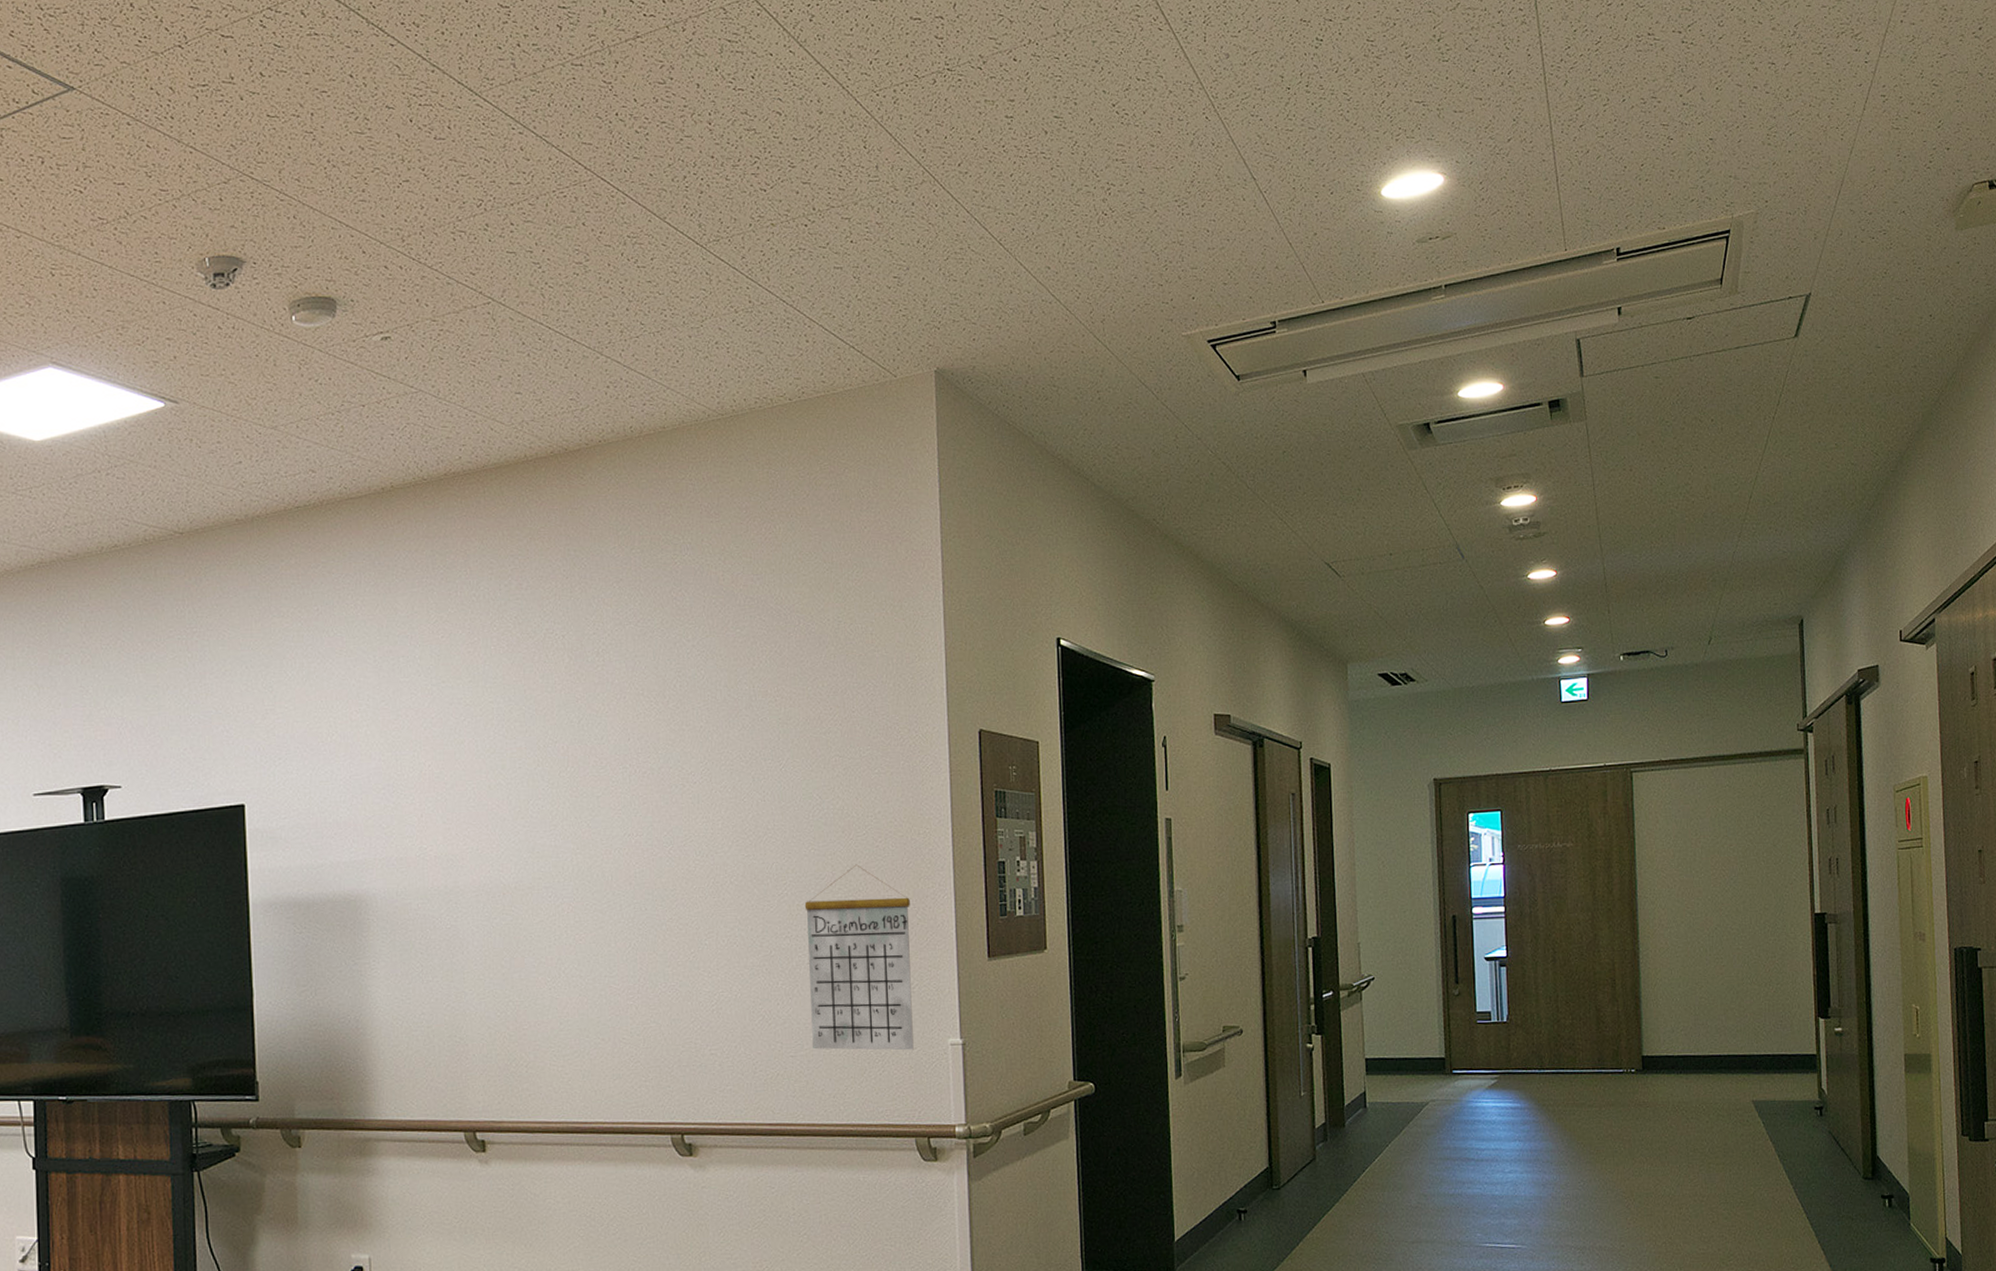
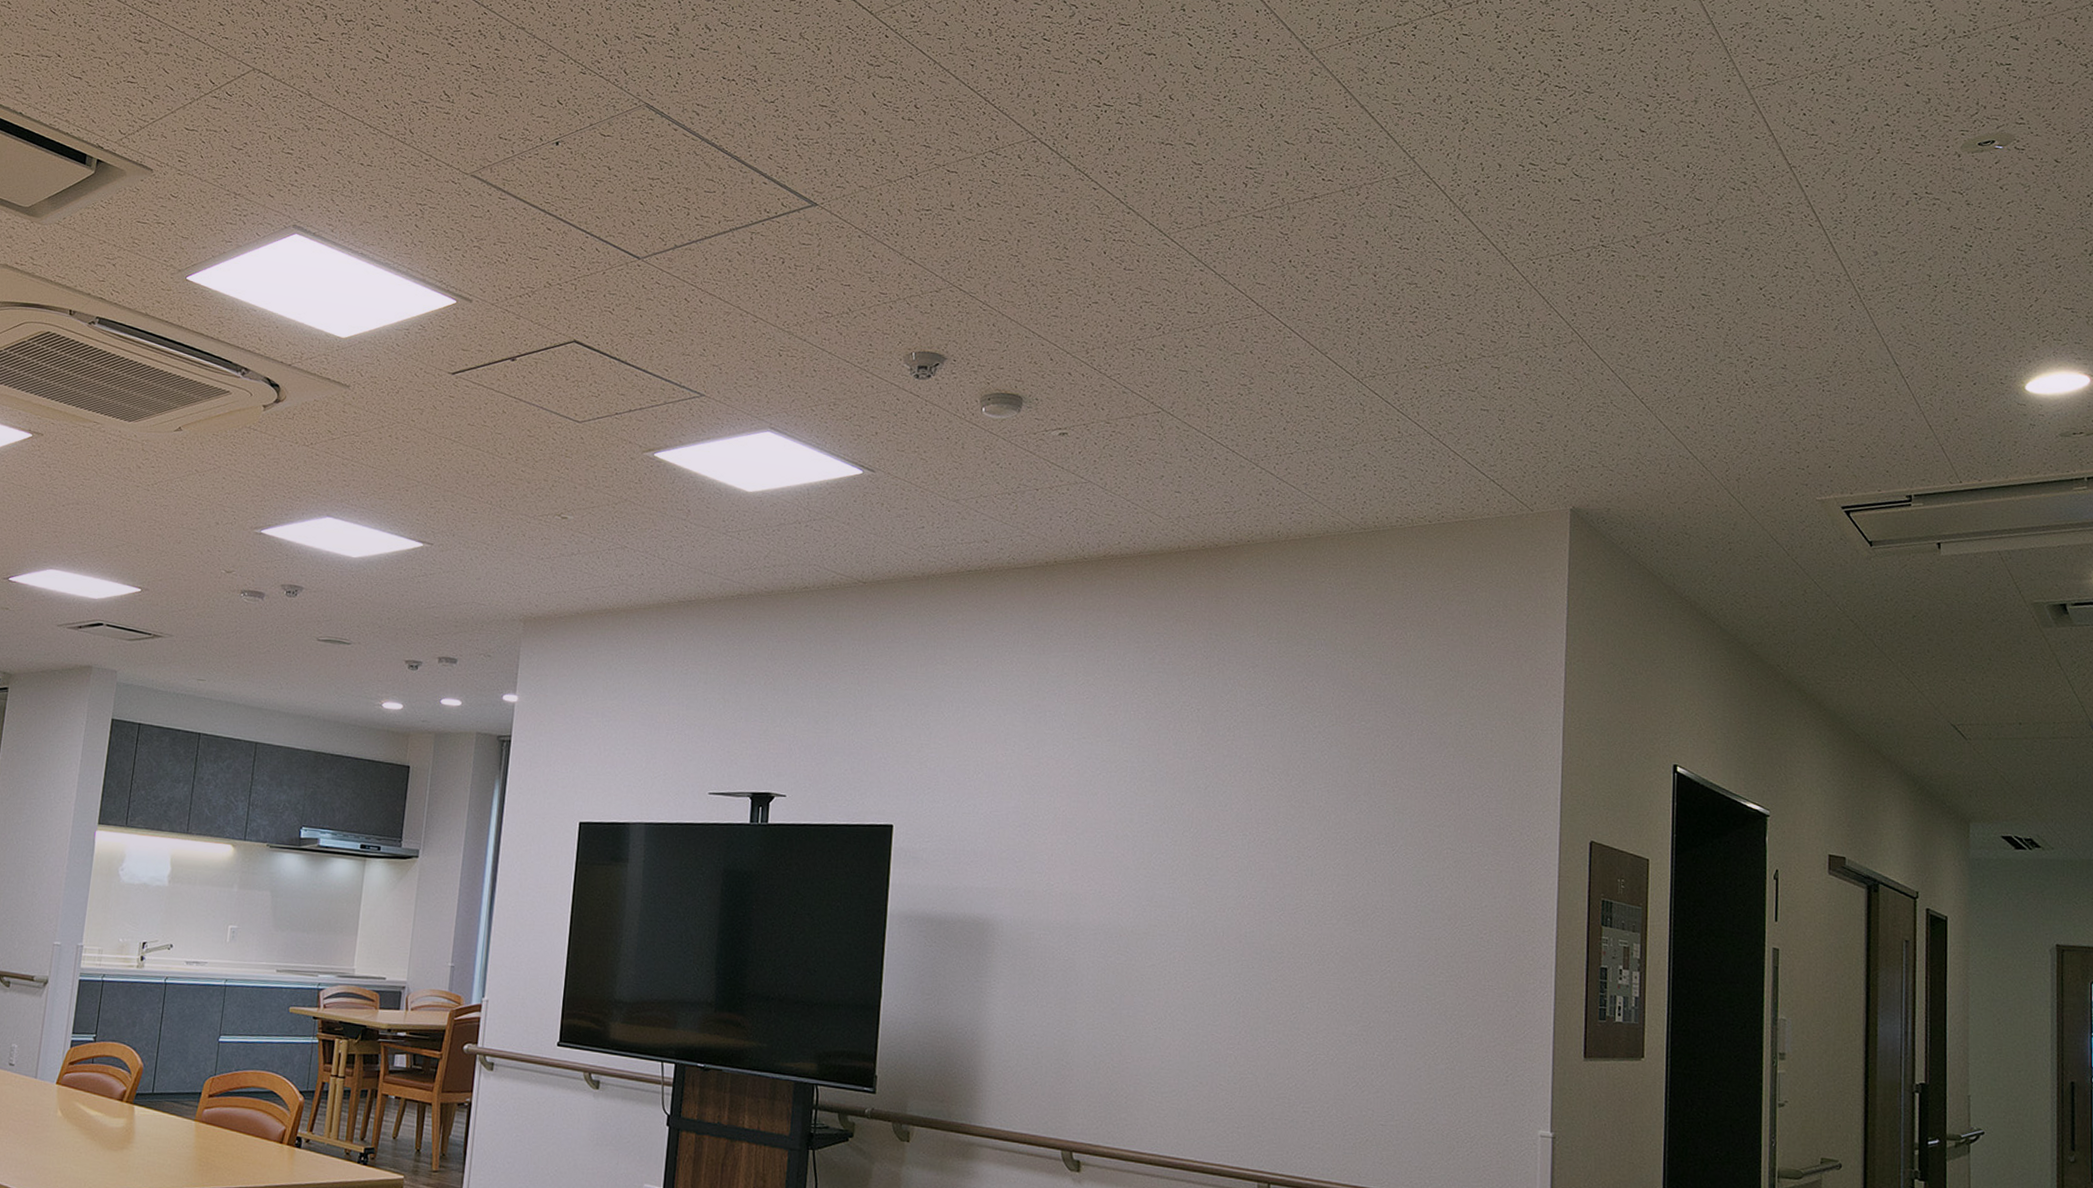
calendar: present [804,864,914,1051] -> none [1403,952,1510,1136]

